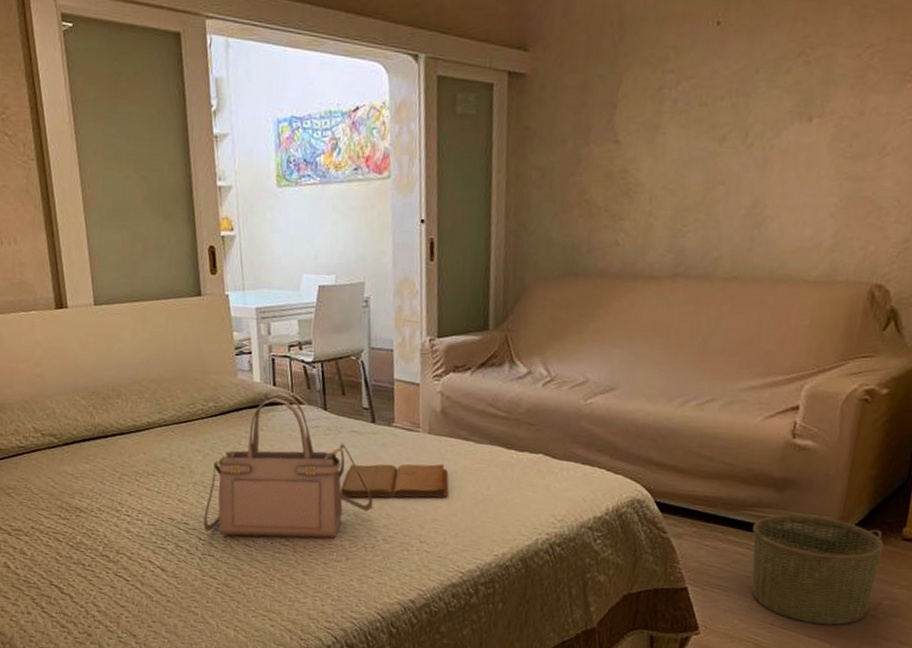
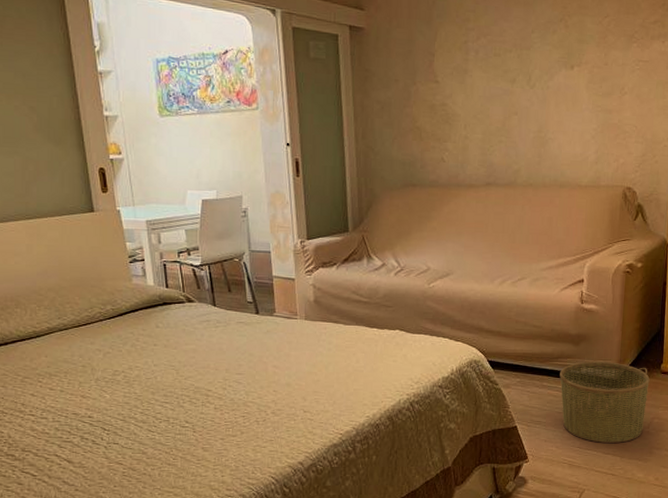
handbag: present [203,391,373,539] -> none [107,292,262,424]
book: present [340,463,449,498] -> none [232,344,325,379]

